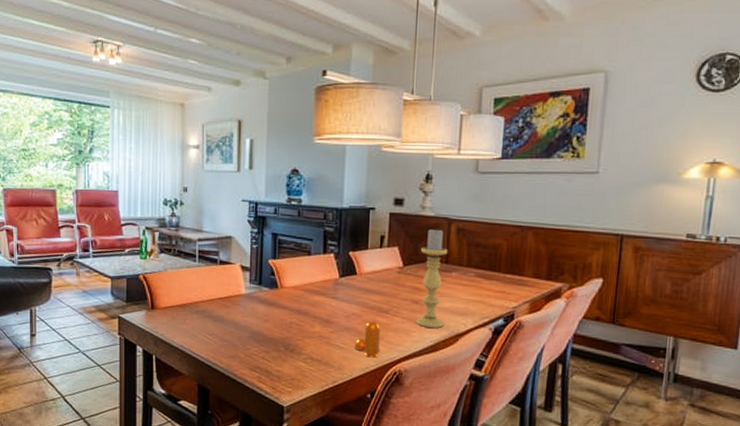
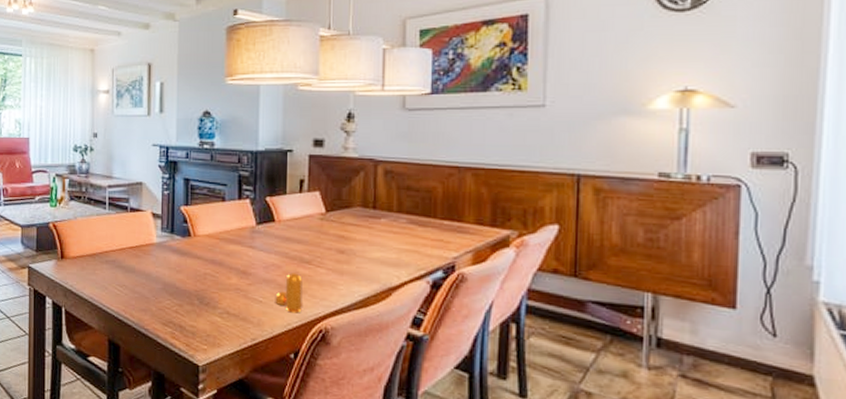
candle holder: present [416,227,448,328] -> none [342,170,376,281]

